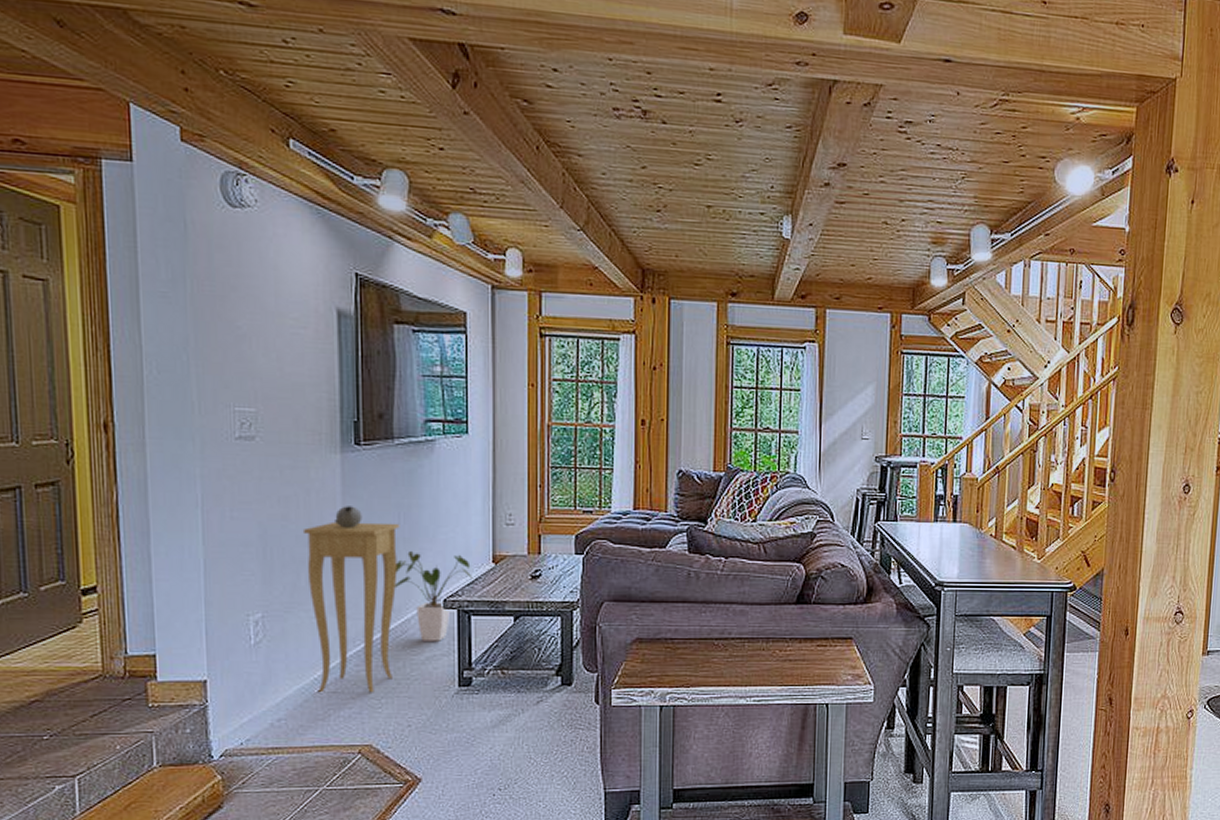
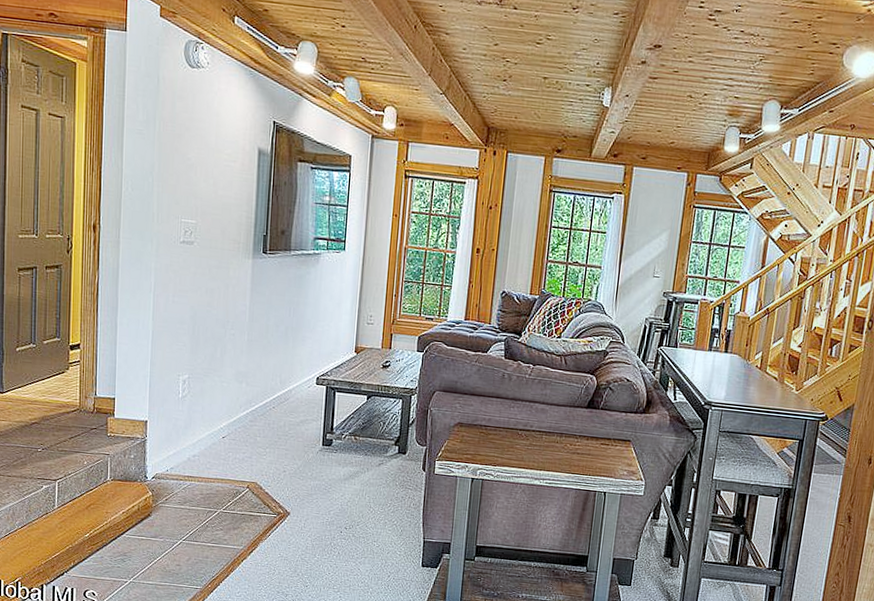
plant pot: present [302,506,400,693] -> none [221,299,290,444]
house plant: present [394,551,472,641] -> none [282,338,339,409]

